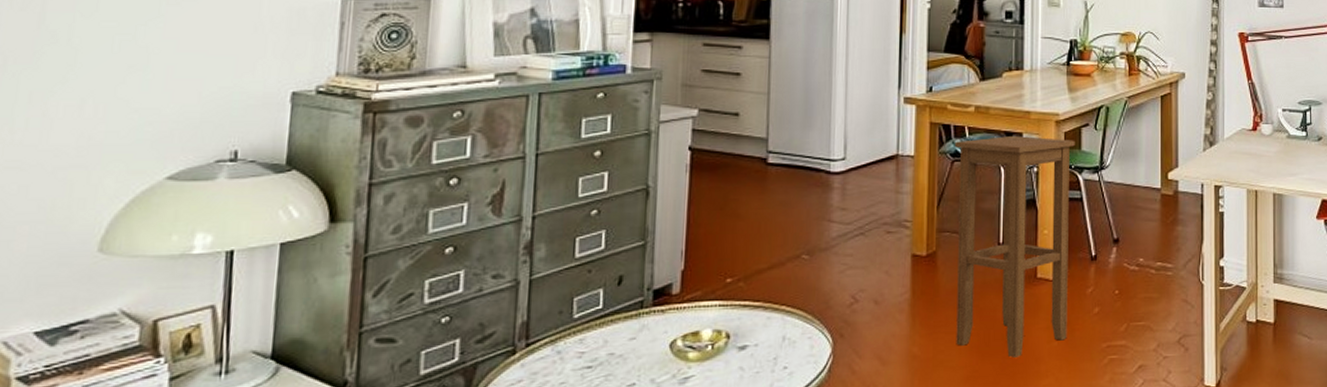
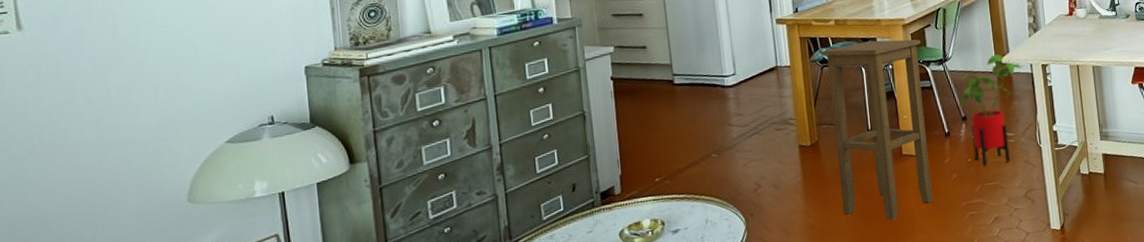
house plant: none [1113,167,1193,301] -> present [959,54,1023,166]

